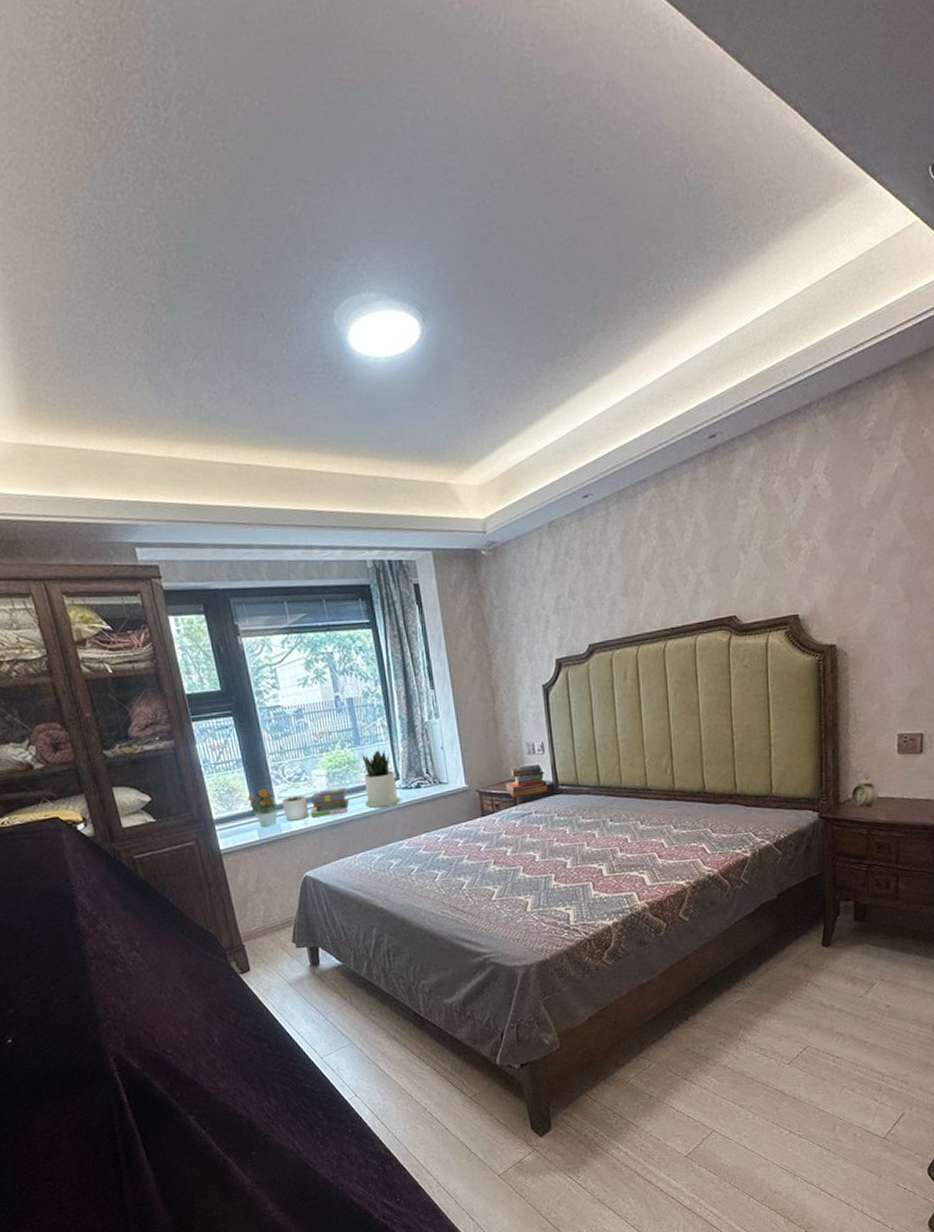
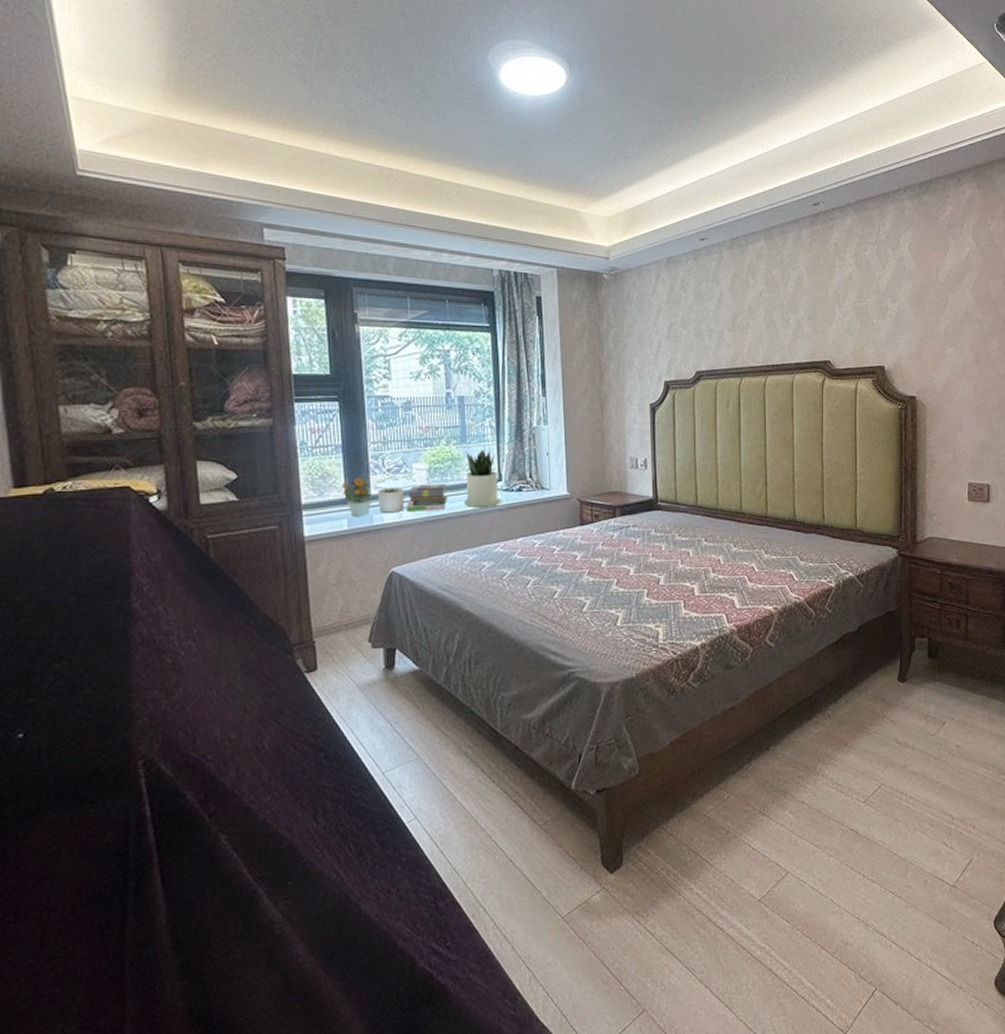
books: present [506,763,548,797] -> none [607,478,647,509]
alarm clock: present [851,772,878,809] -> none [927,515,950,550]

